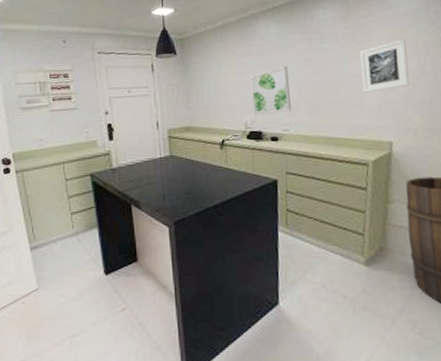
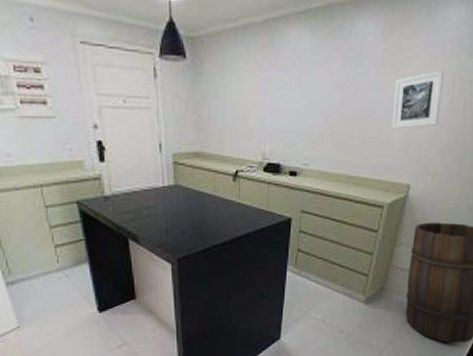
wall art: present [249,65,292,116] -> none [272,88,316,146]

